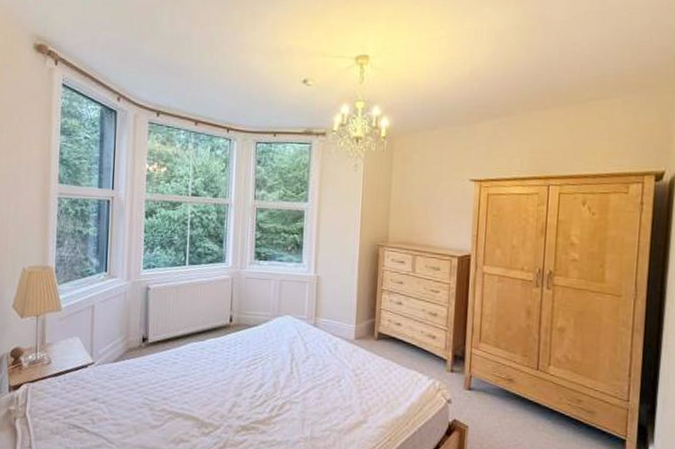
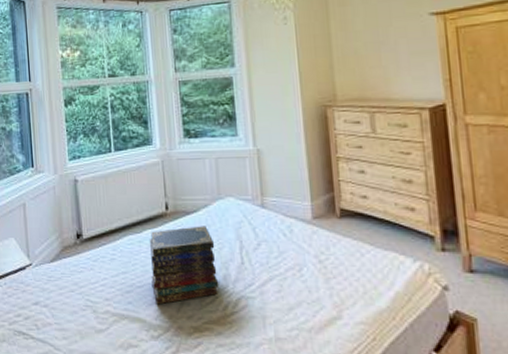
book stack: none [208,338,270,406] -> present [149,226,219,305]

